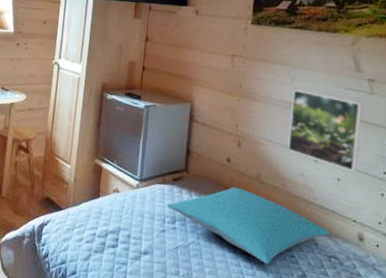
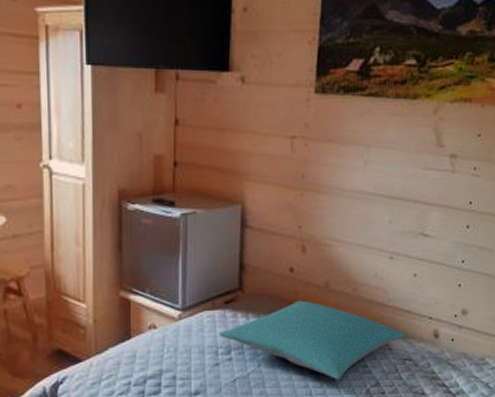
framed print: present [288,89,363,171] -> none [360,174,444,264]

